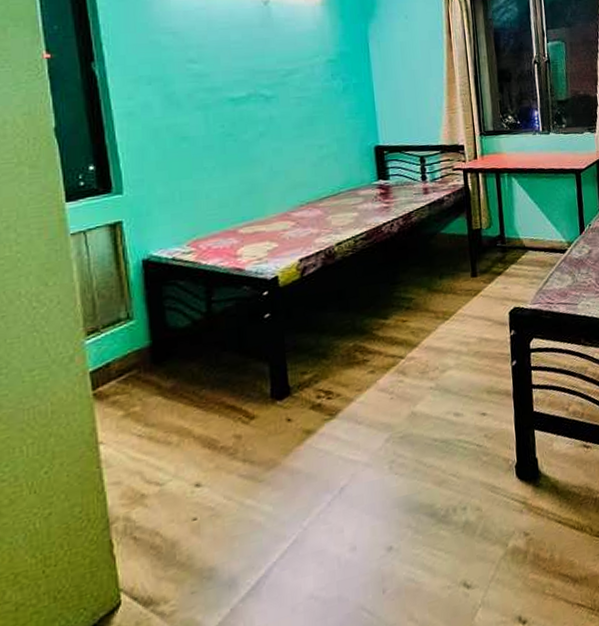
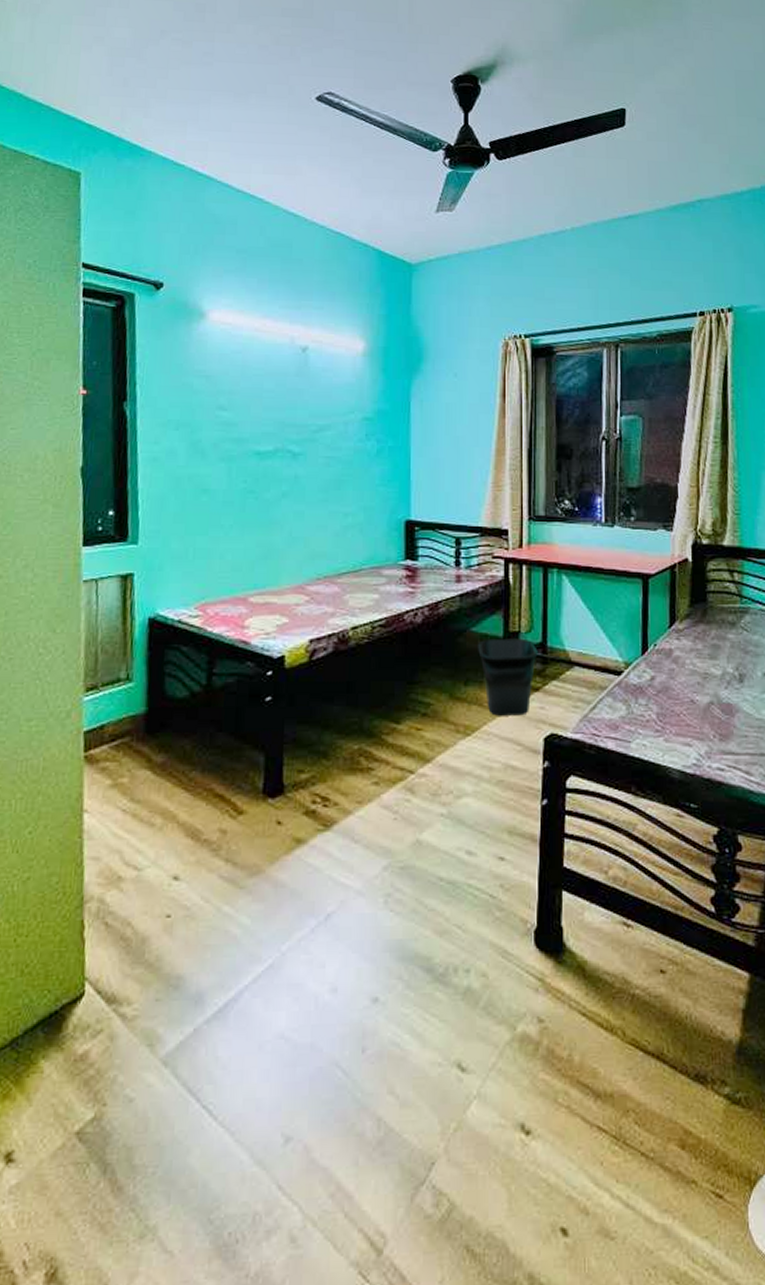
waste bin: none [446,233,498,300] -> present [477,638,538,716]

